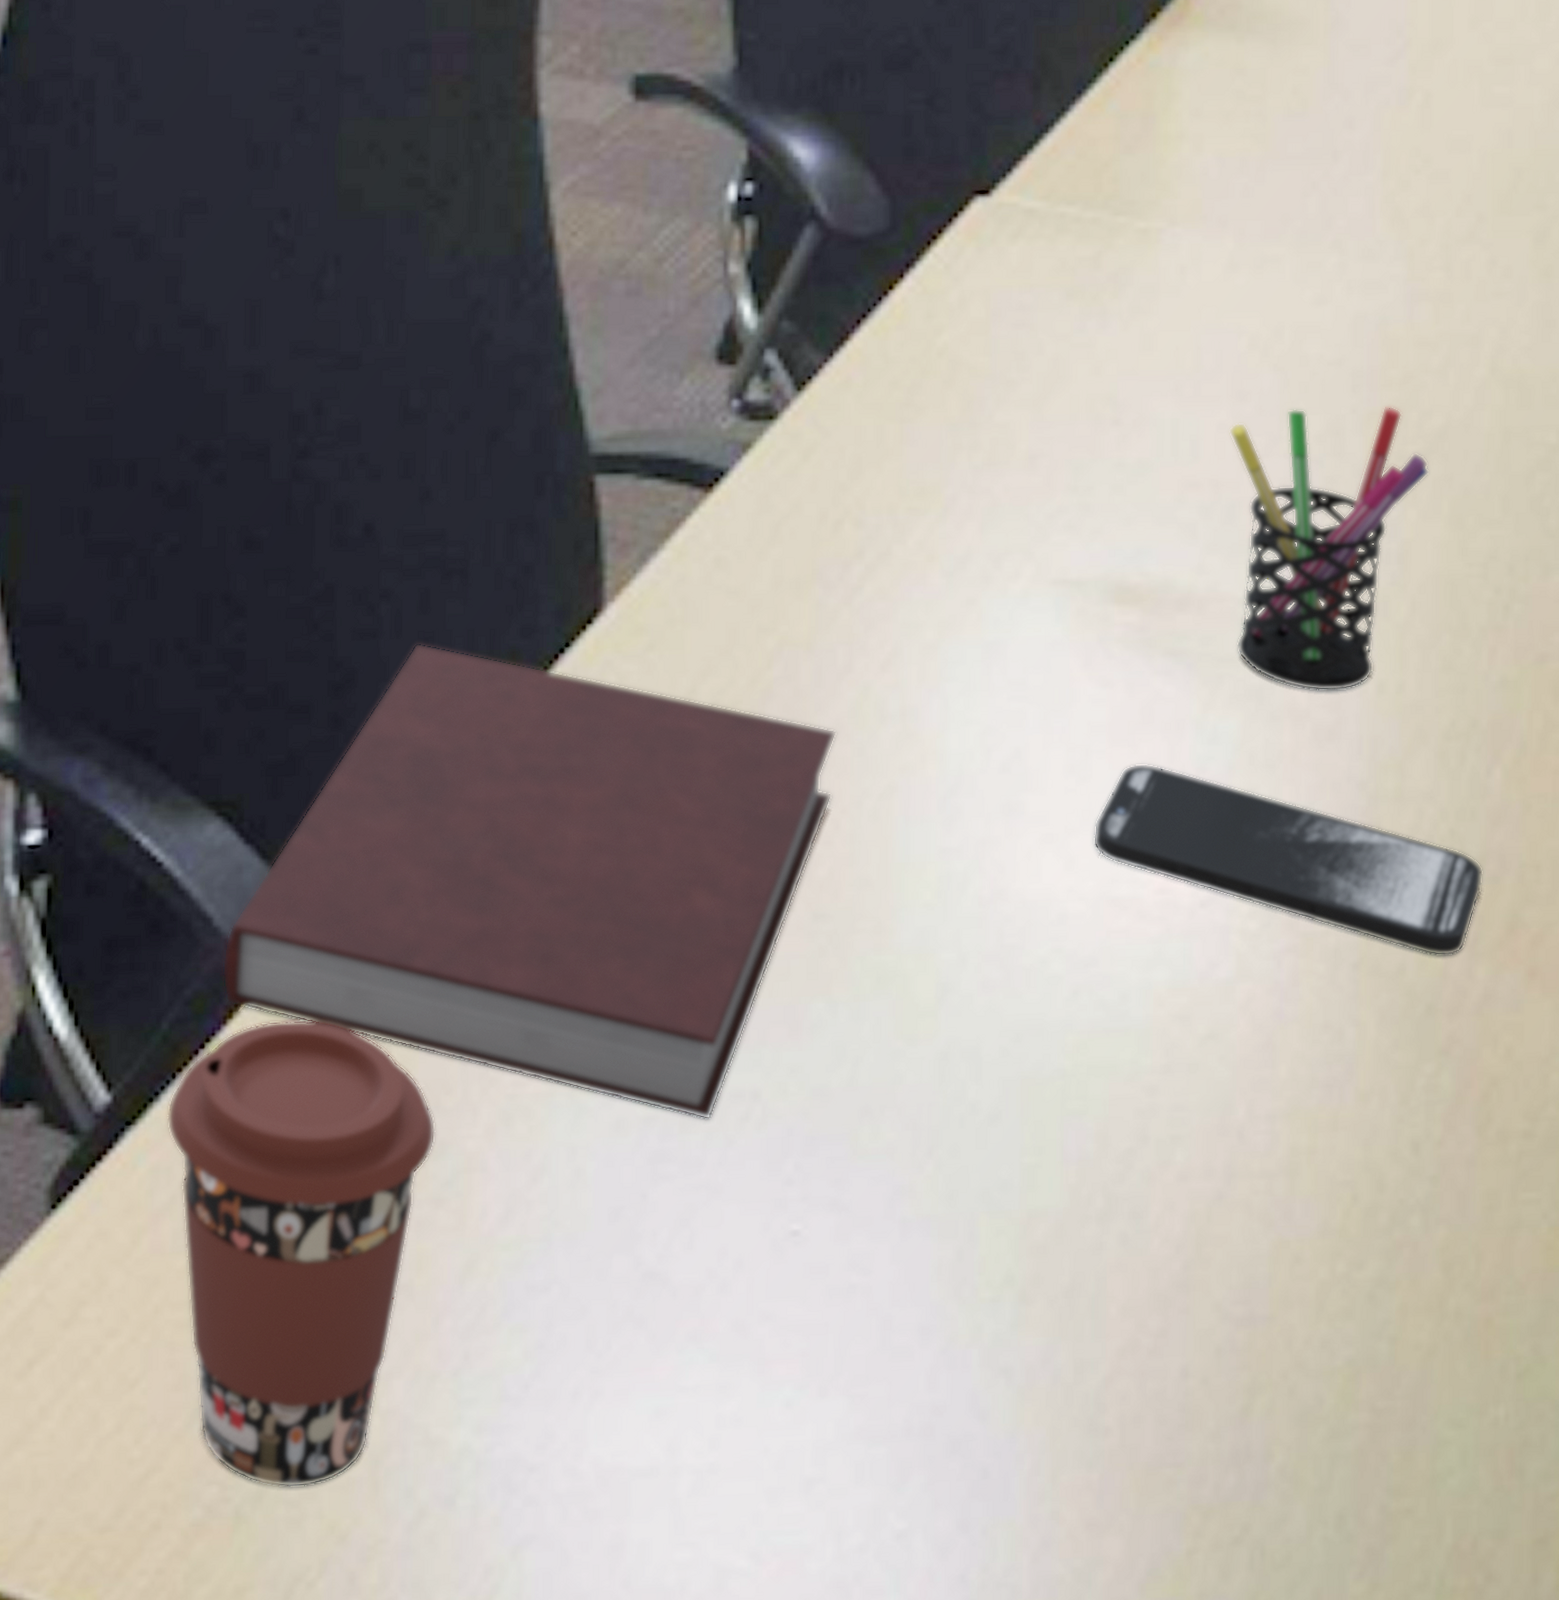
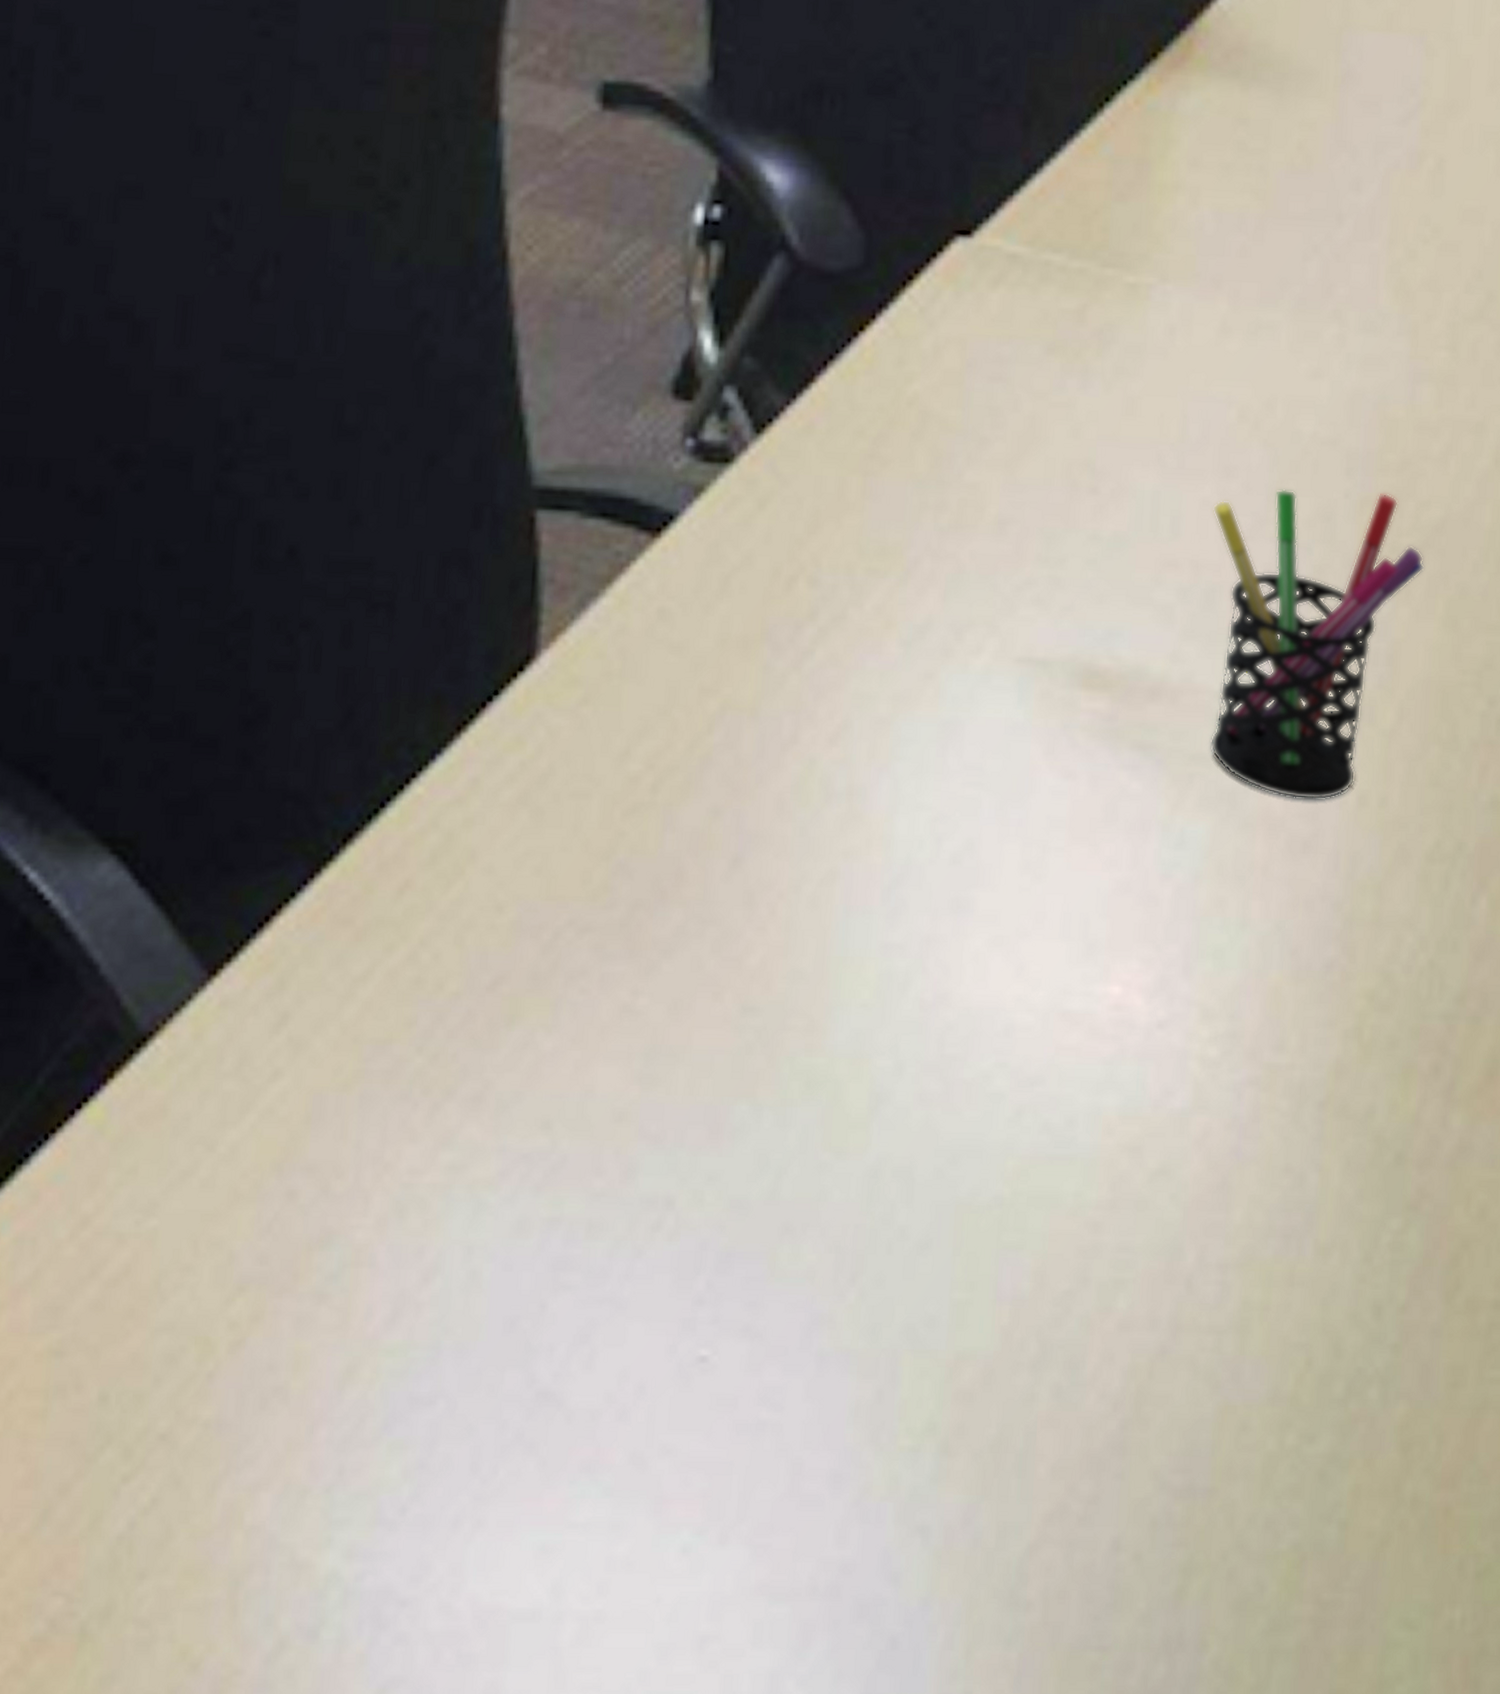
coffee cup: present [166,1019,436,1488] -> none [35,1082,324,1606]
notebook: present [222,643,838,1120] -> none [105,680,779,1227]
smartphone: present [1093,763,1484,956] -> none [1045,865,1464,1101]

